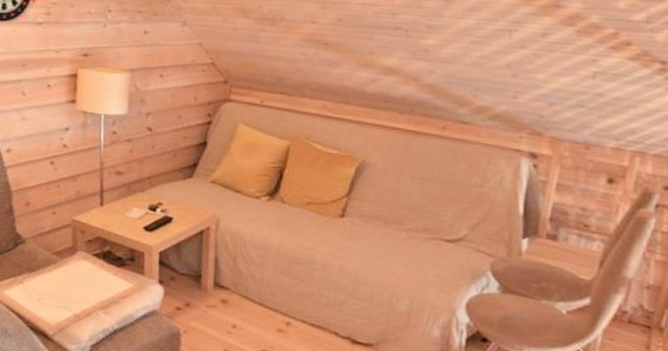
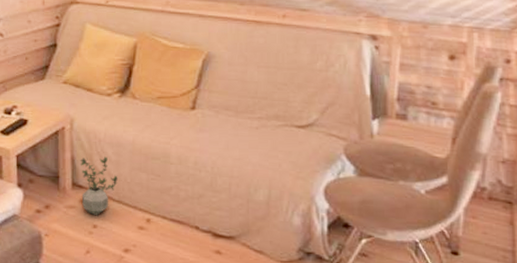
potted plant: none [222,259,261,317] -> present [80,156,118,216]

